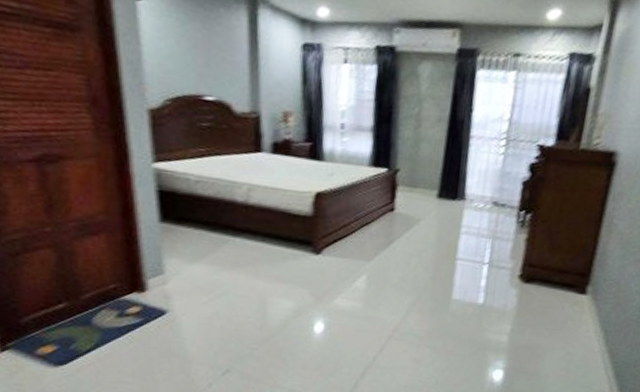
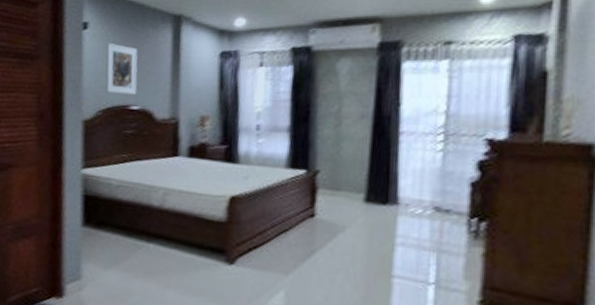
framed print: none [169,20,211,84] -> present [105,43,138,95]

